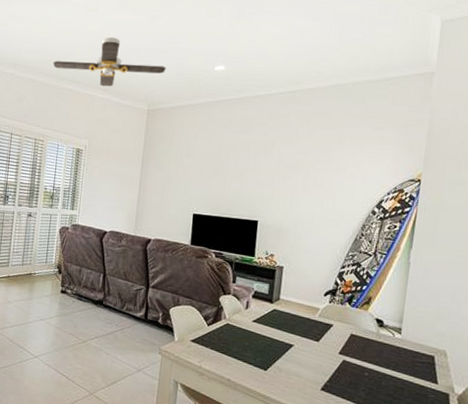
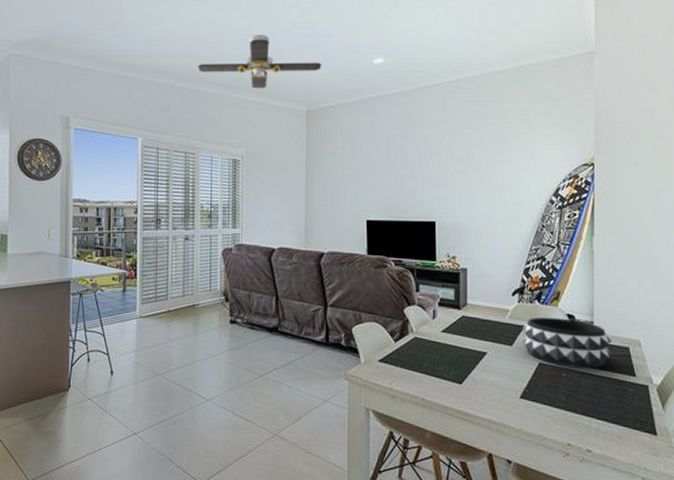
decorative bowl: none [329,318,418,372] -> present [522,317,611,369]

